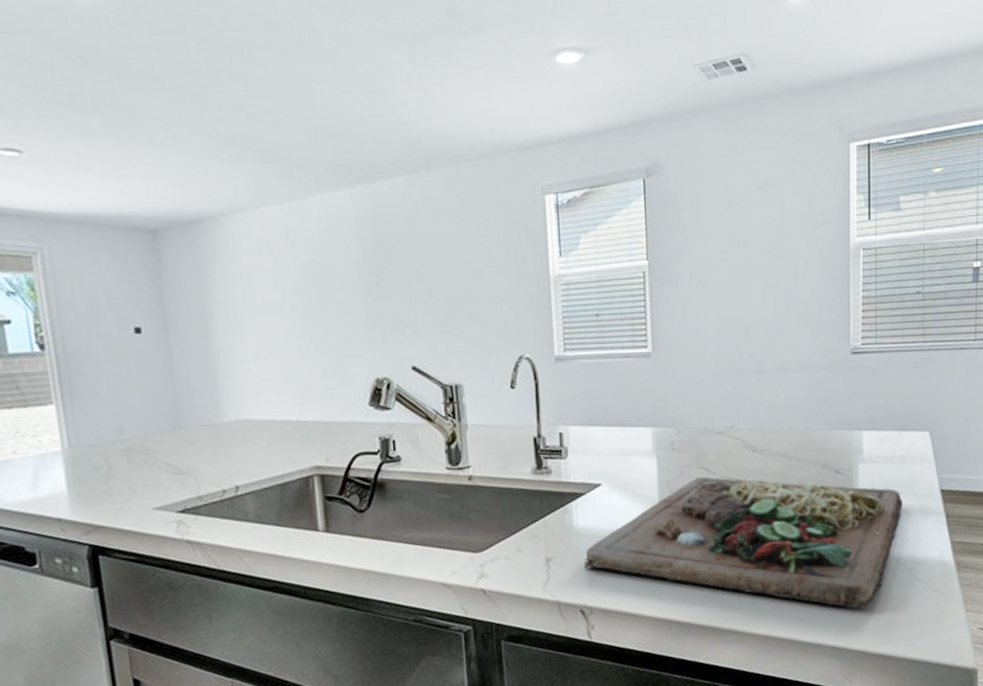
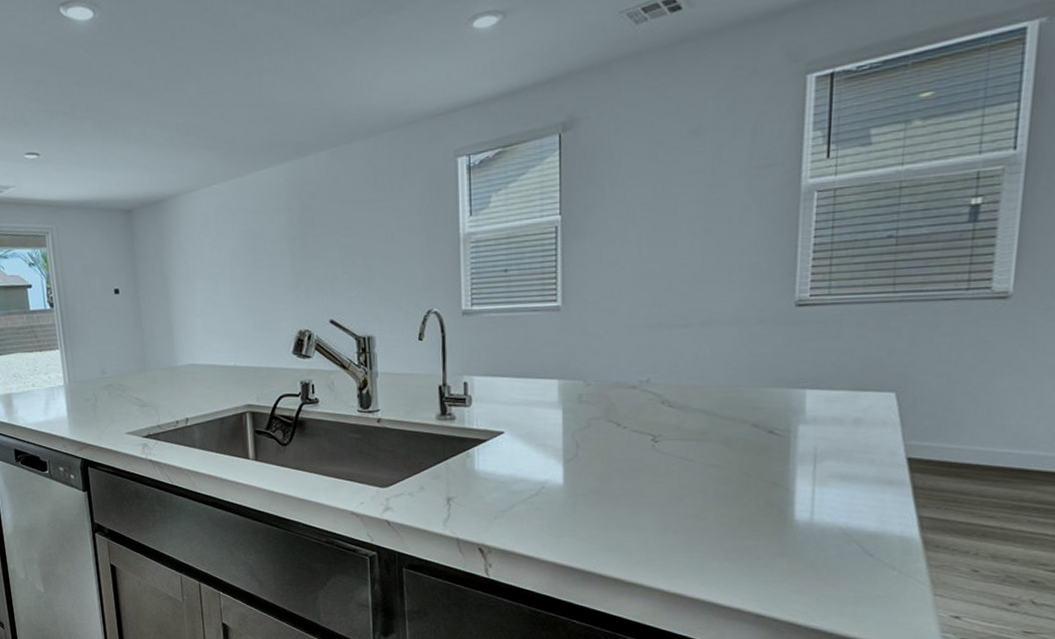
cutting board: present [583,476,903,610] -> none [484,430,854,579]

